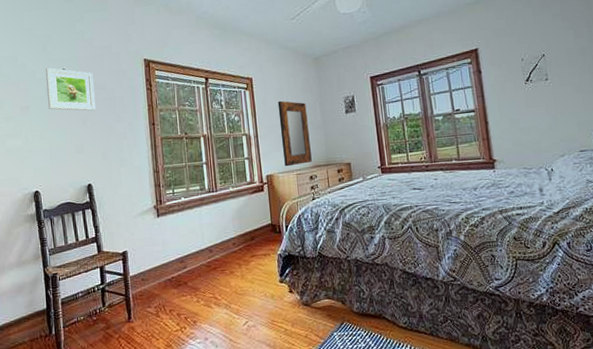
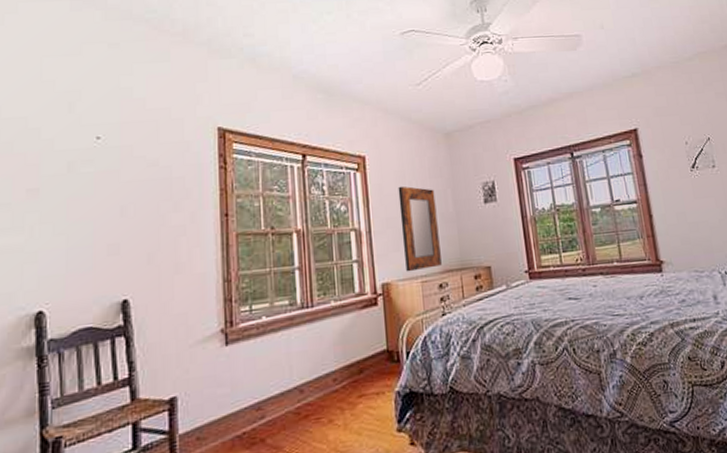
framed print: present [45,68,96,111] -> none [69,135,143,196]

